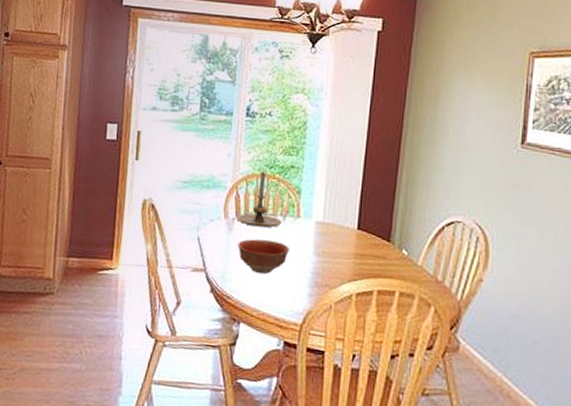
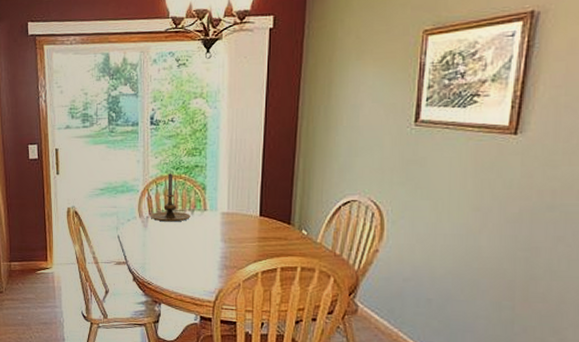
bowl: present [238,239,289,275] -> none [153,233,199,262]

